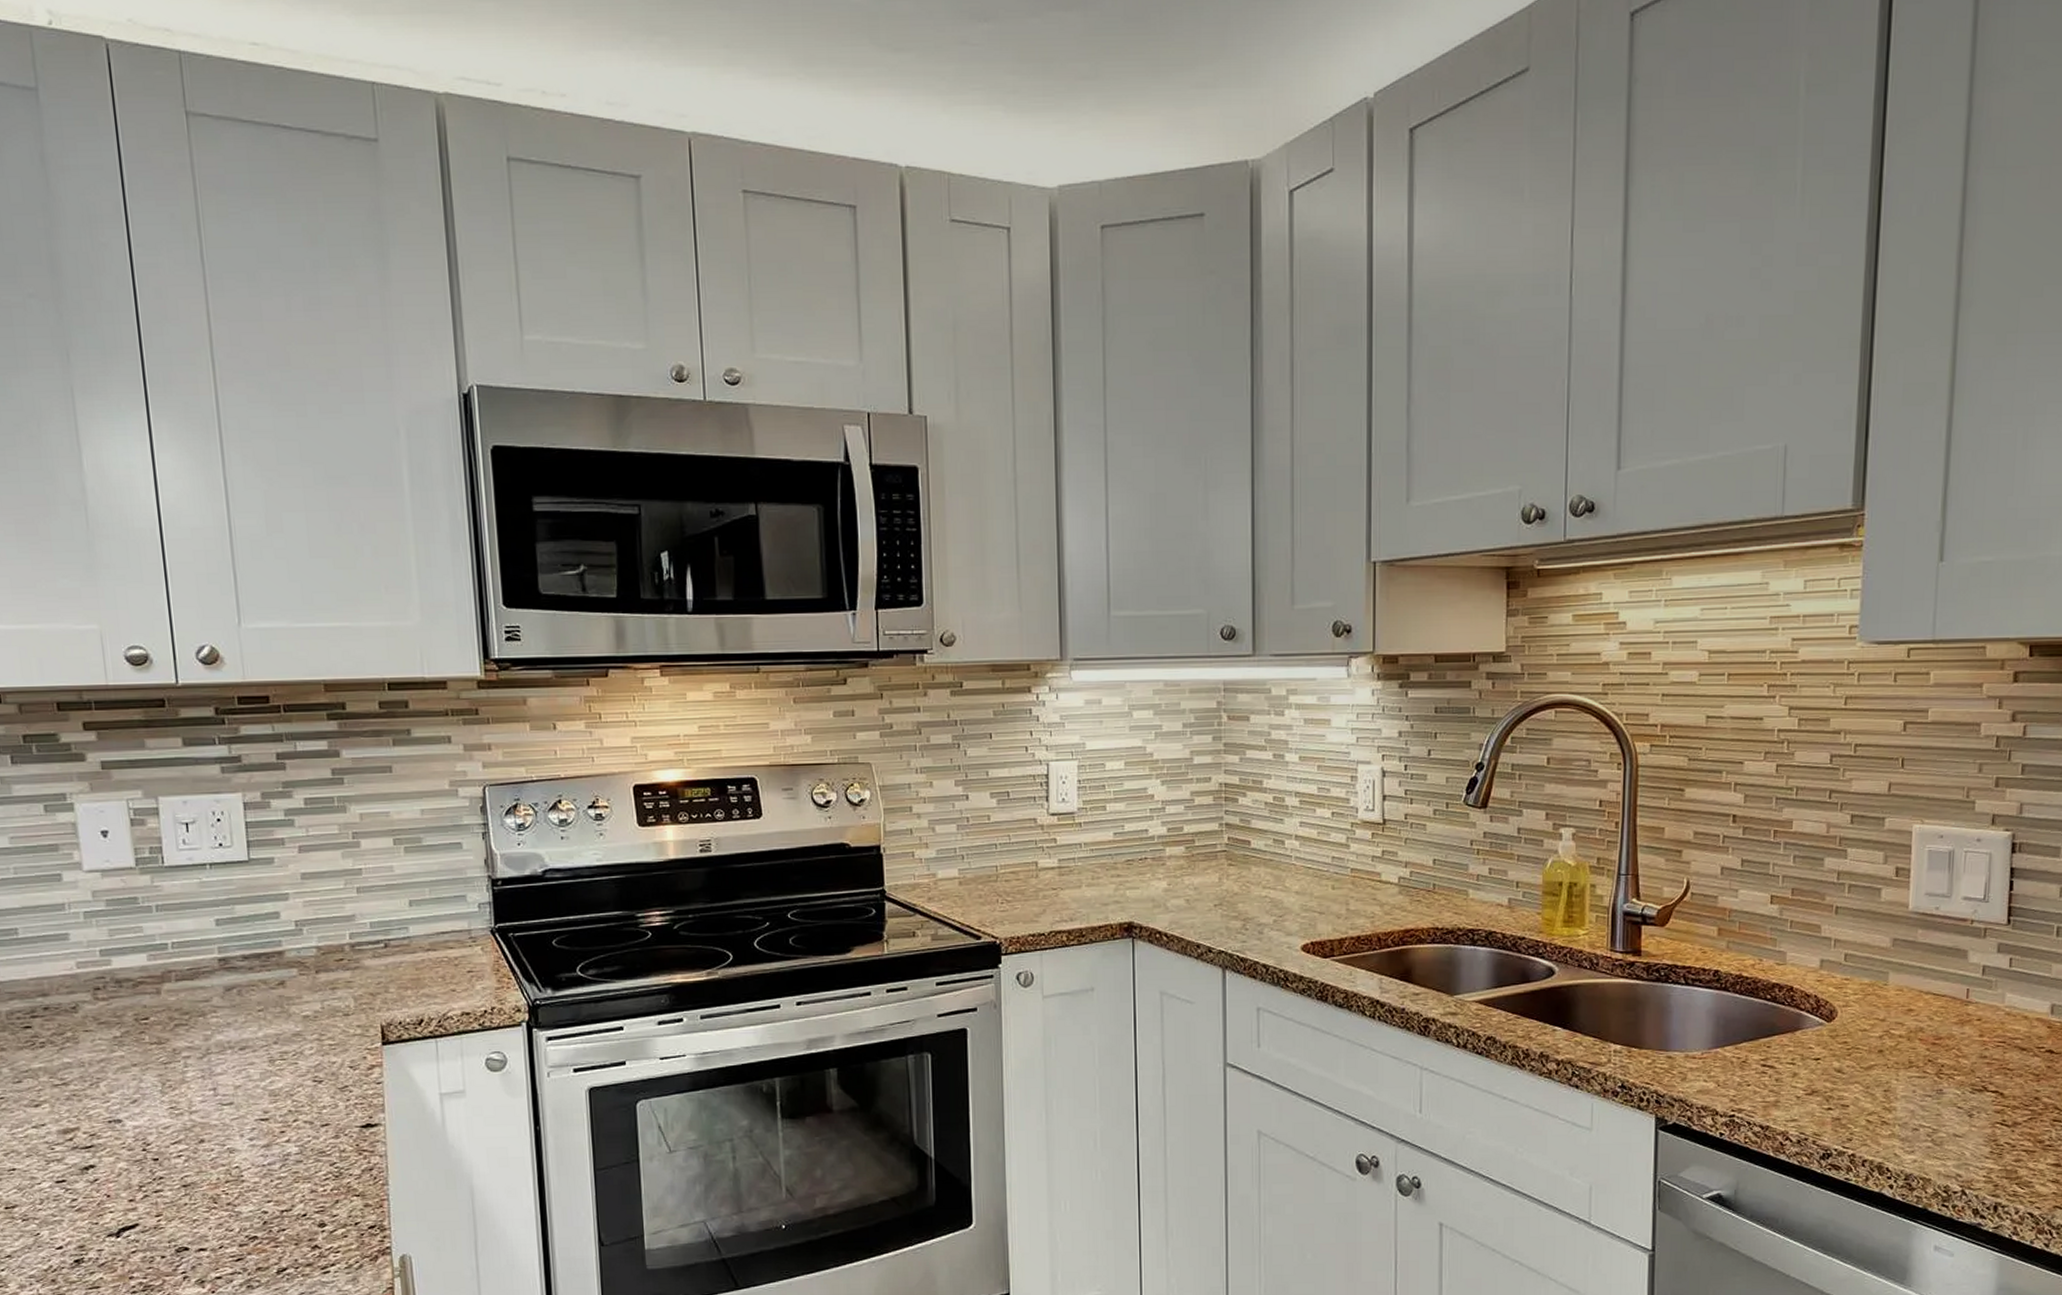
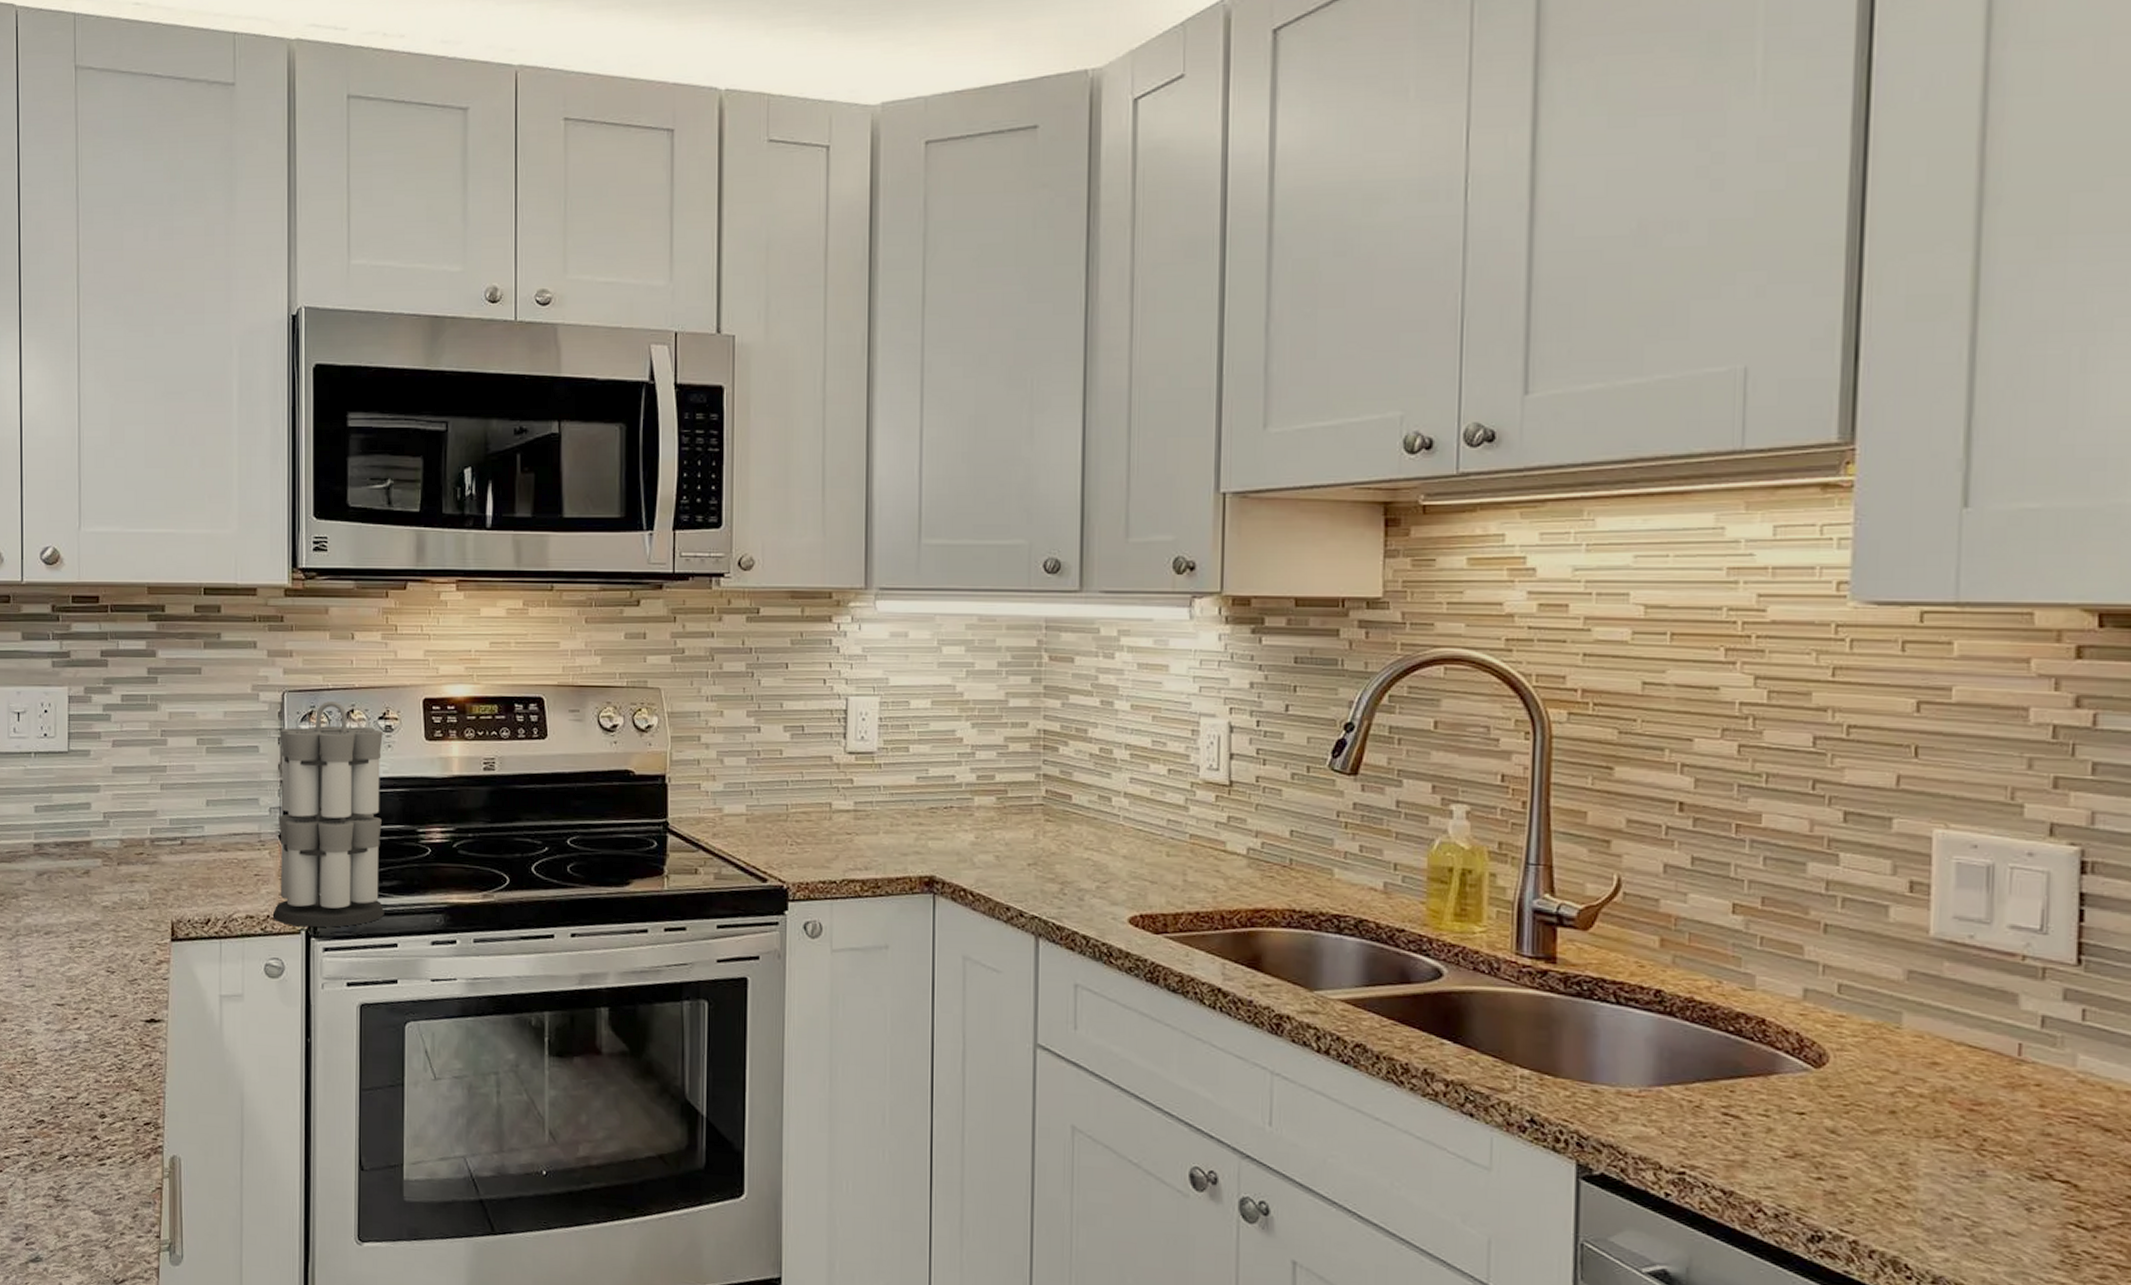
spice rack: none [483,793,607,1019] -> present [272,701,384,928]

